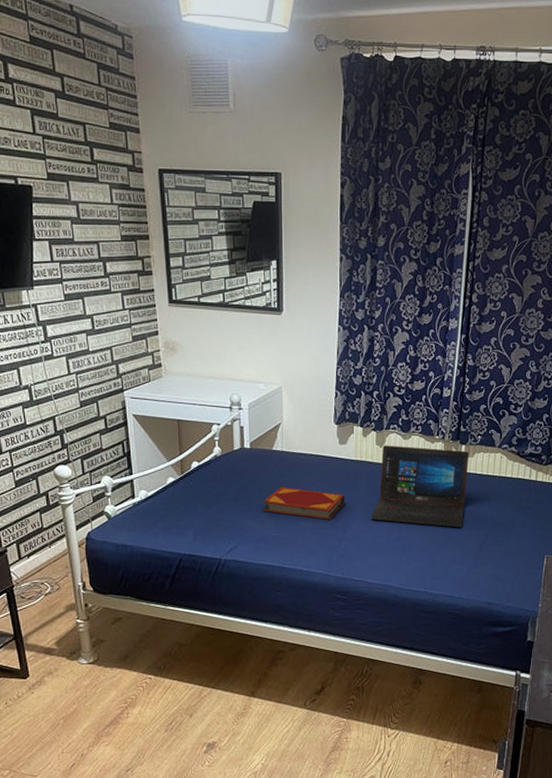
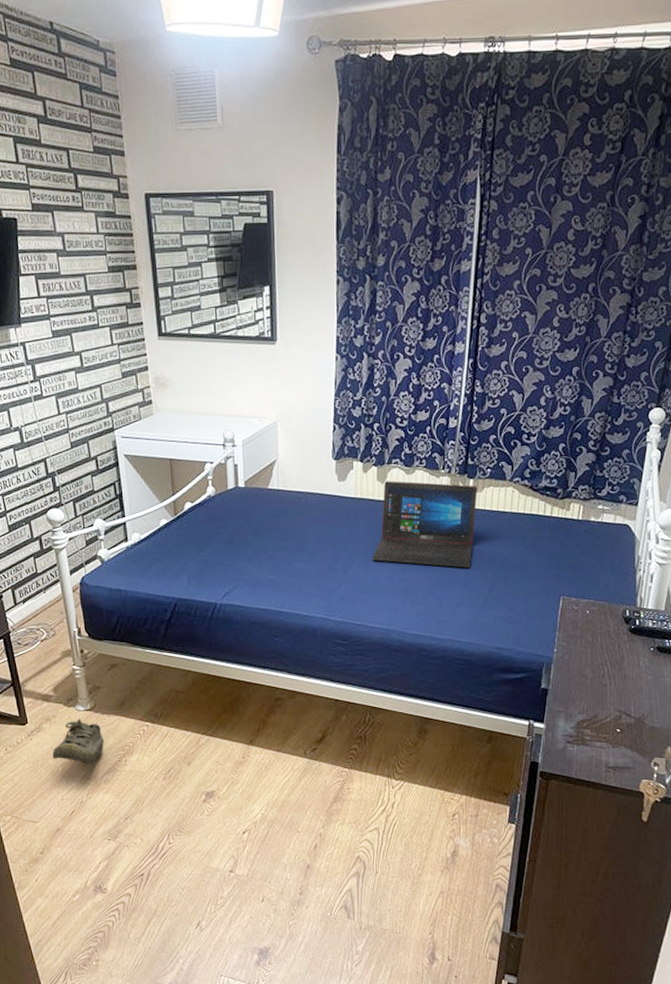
shoe: none [54,671,107,716] -> present [52,718,105,763]
hardback book: present [262,487,345,520] -> none [258,527,345,561]

